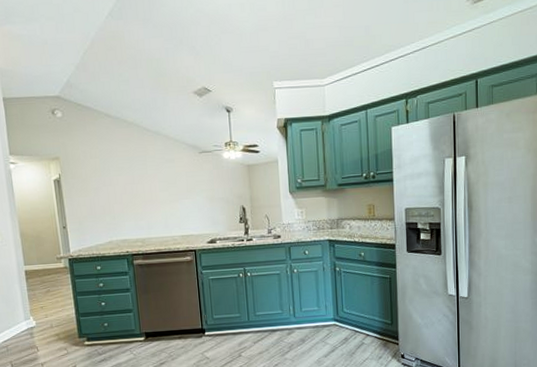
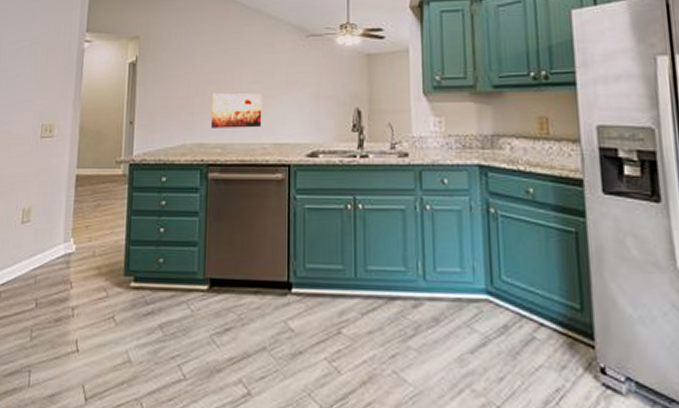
wall art: none [129,199,171,228] -> present [211,92,263,128]

